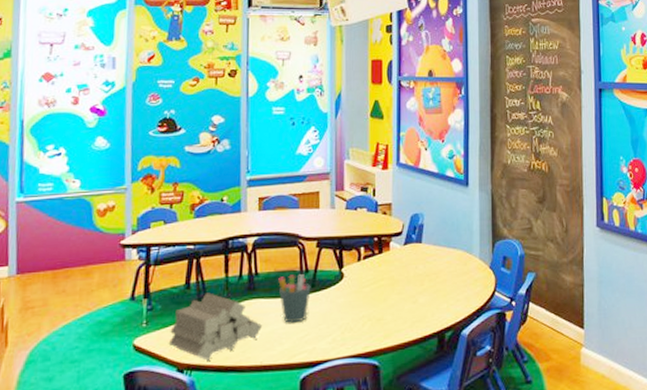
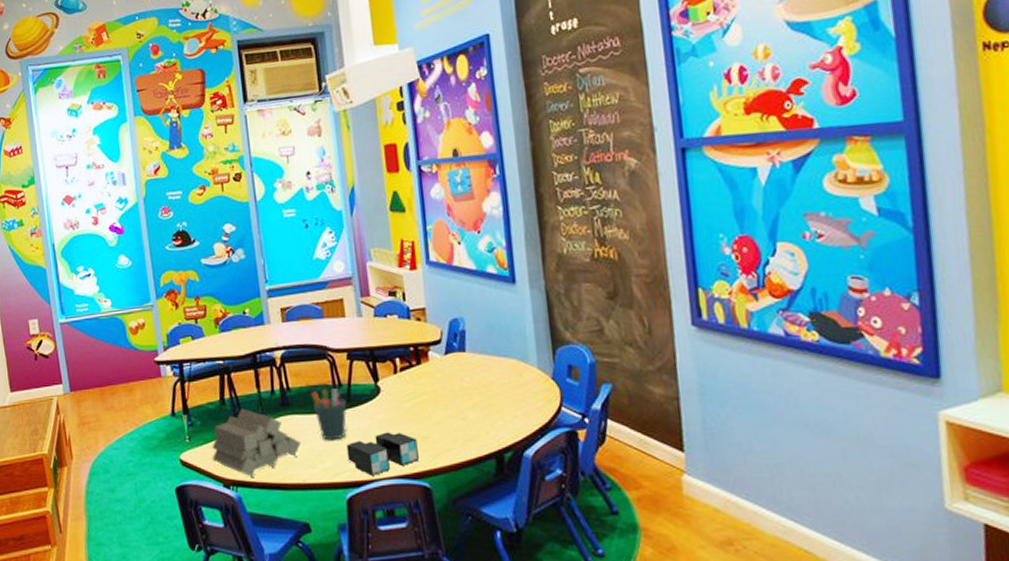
toy blocks: none [306,314,372,356] -> present [346,432,419,476]

